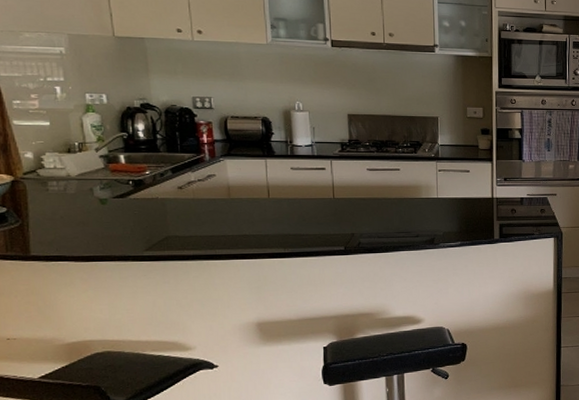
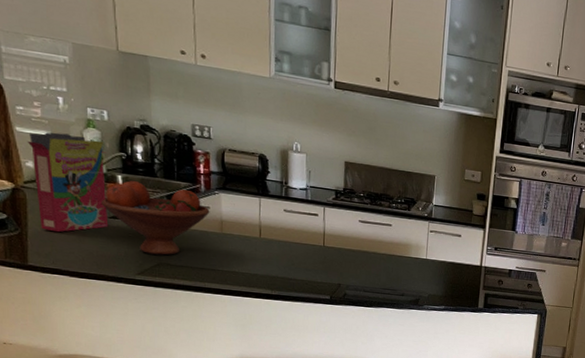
cereal box: none [25,121,113,218] -> present [27,132,109,232]
fruit bowl: none [105,159,216,228] -> present [102,180,210,256]

